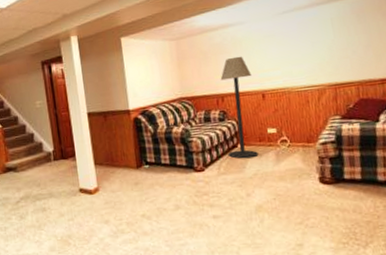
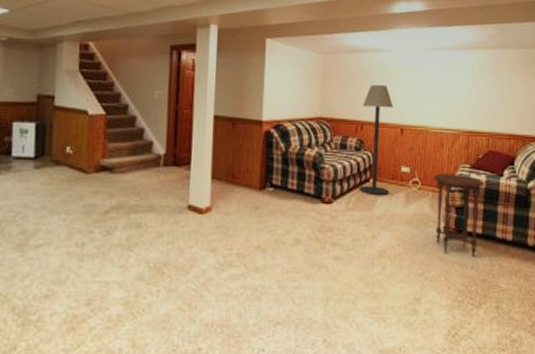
side table: none [301,126,360,202] -> present [433,173,485,257]

